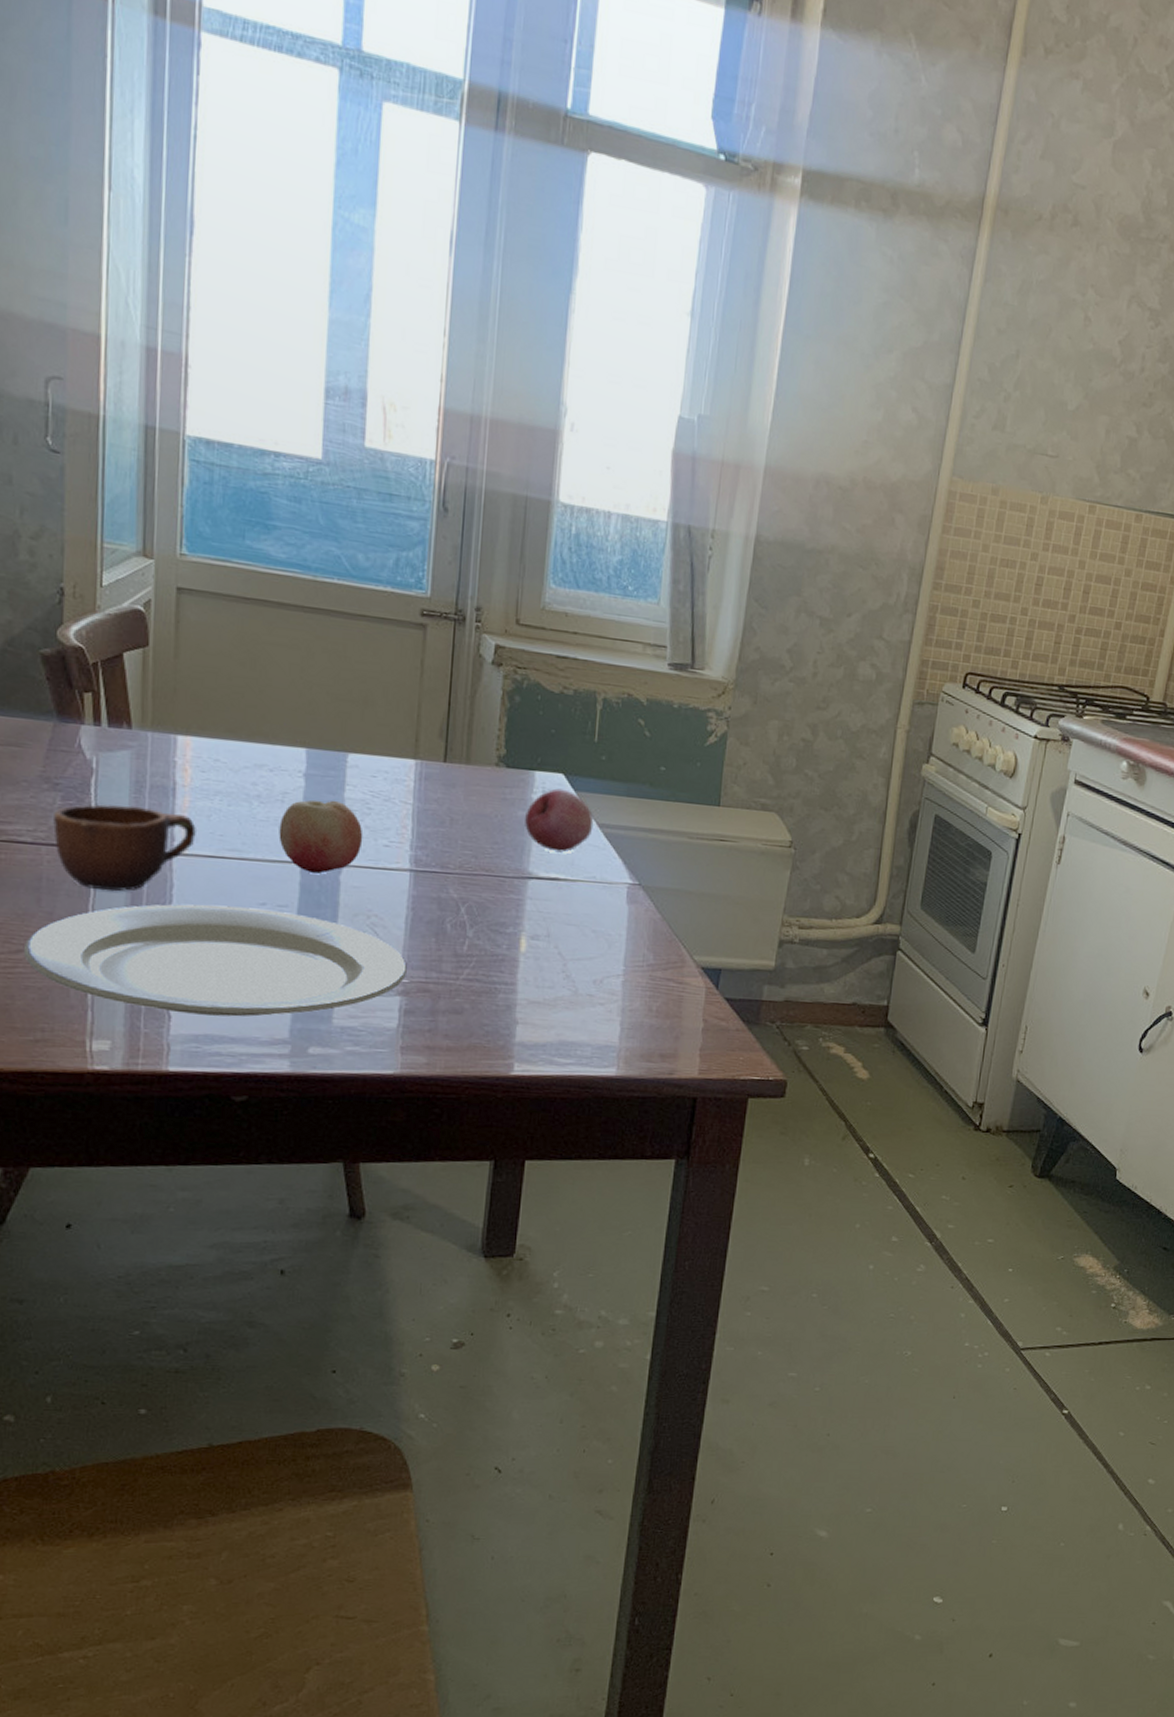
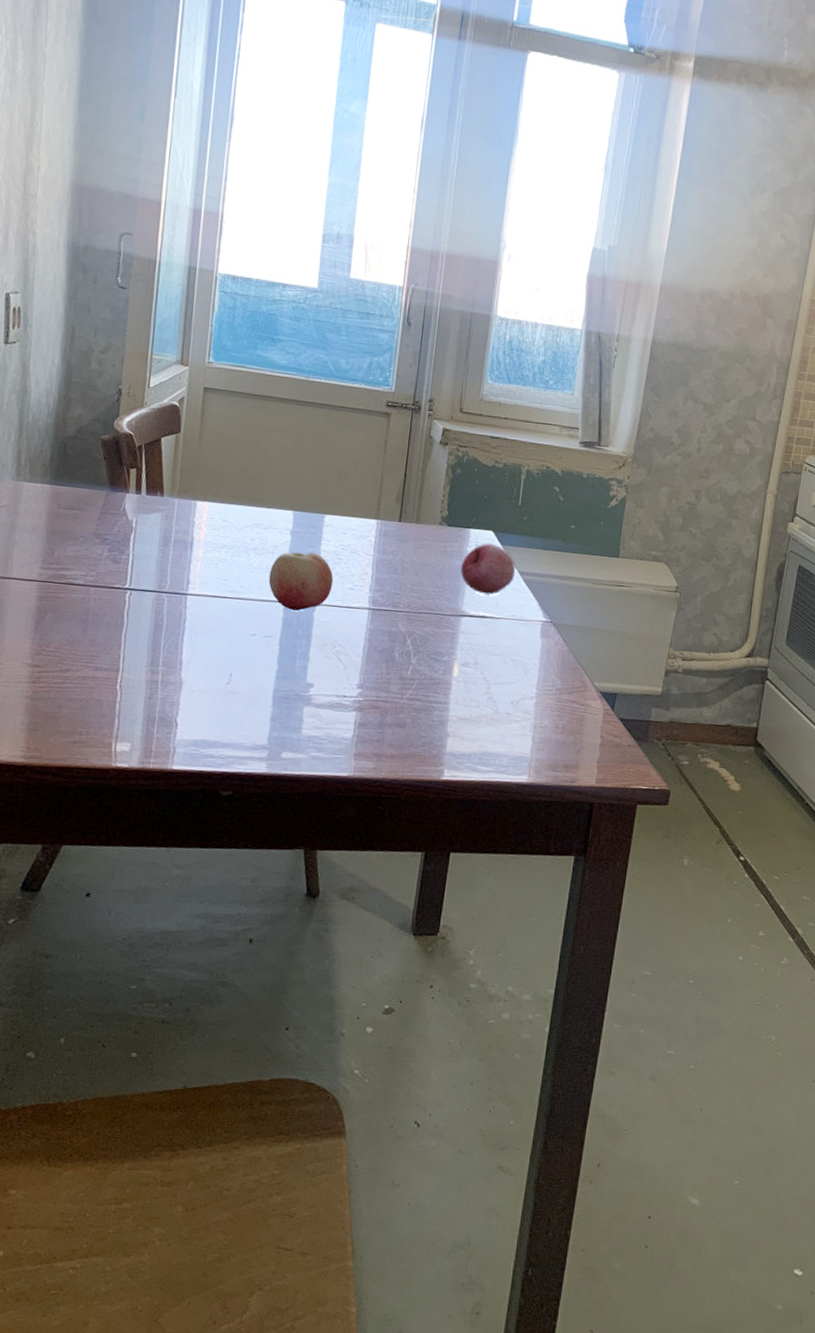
plate: present [23,904,408,1017] -> none [70,634,363,726]
mug: present [53,804,196,892] -> none [100,555,207,624]

